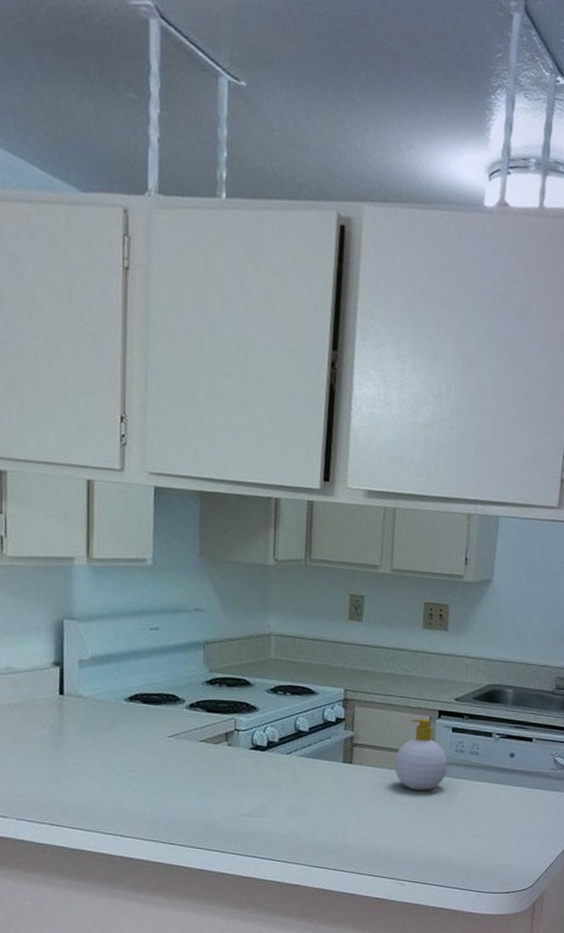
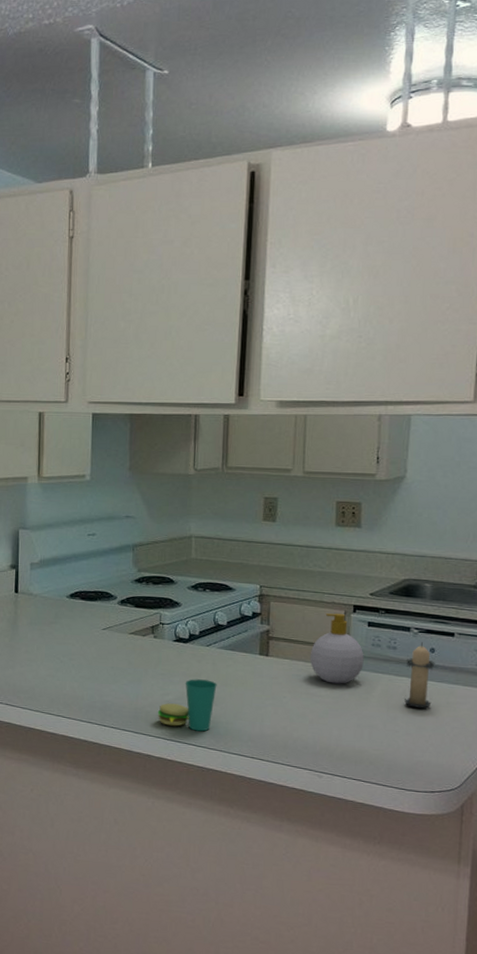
cup: none [231,789,298,845] -> present [157,679,217,732]
candle: none [485,747,514,812] -> present [405,642,435,709]

